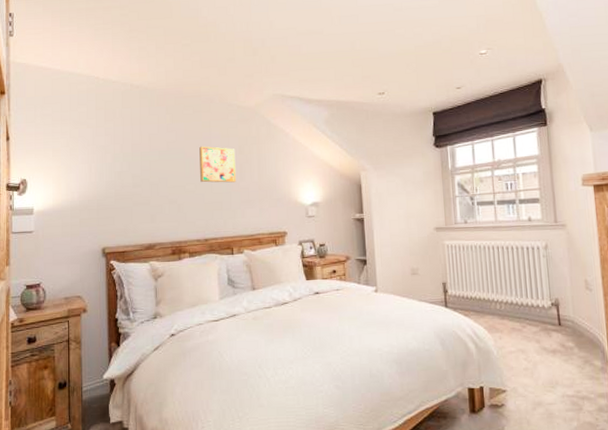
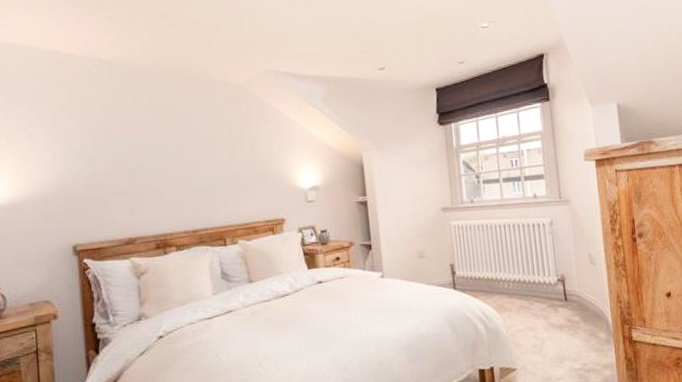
wall art: present [199,146,236,183] -> none [183,128,227,168]

